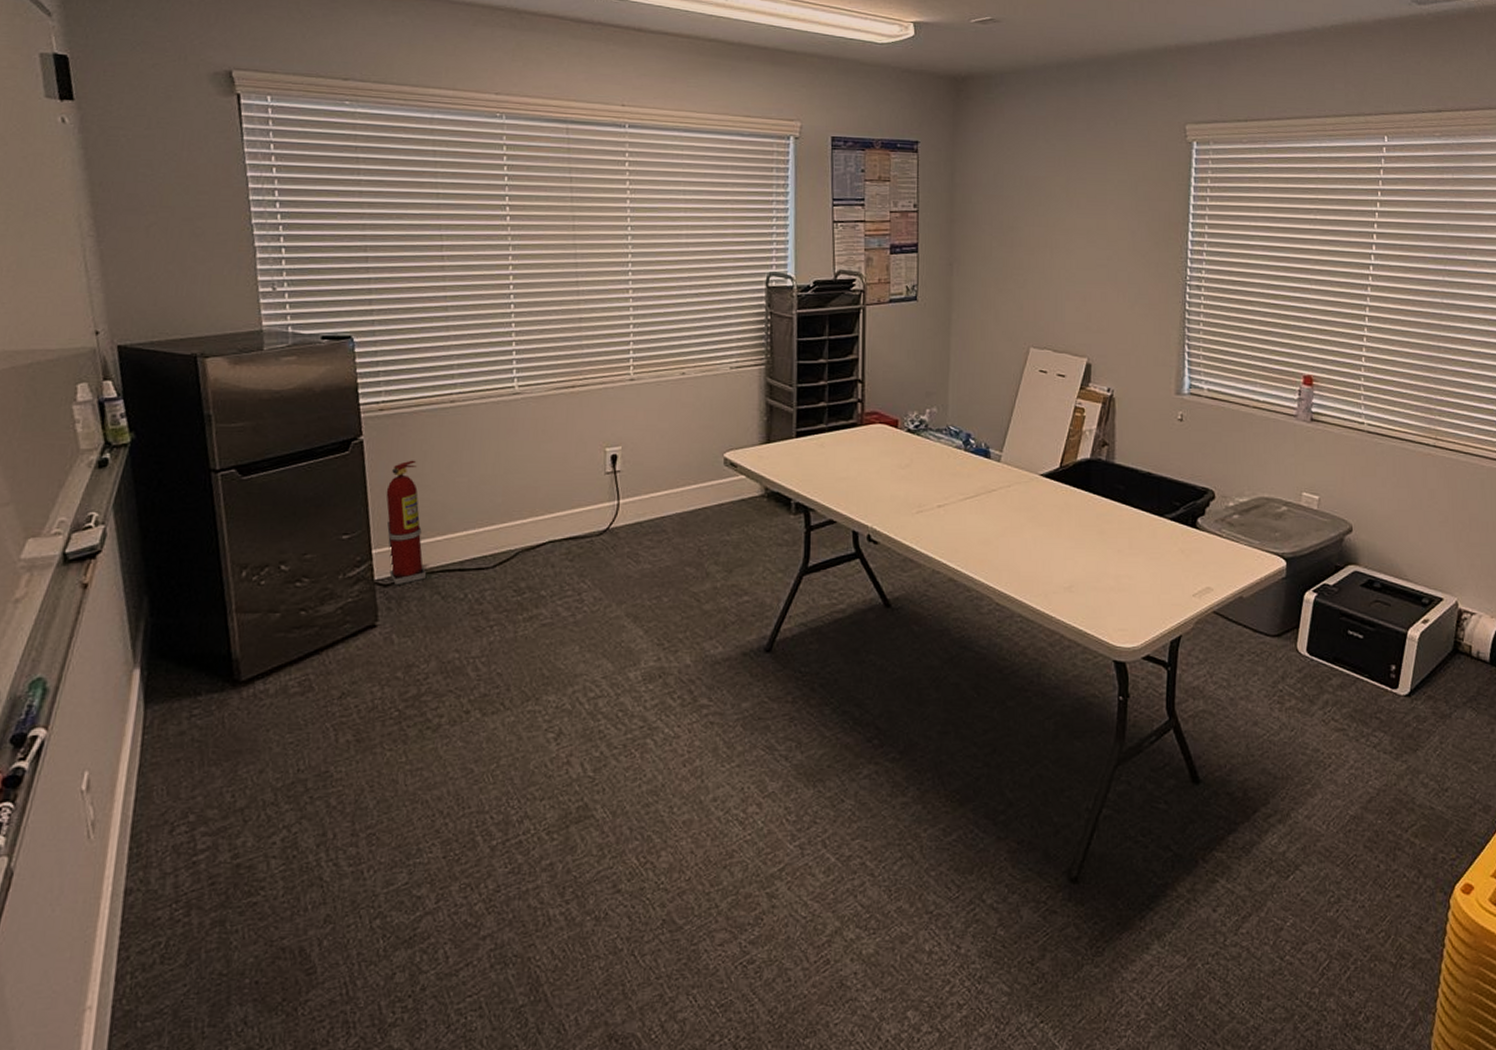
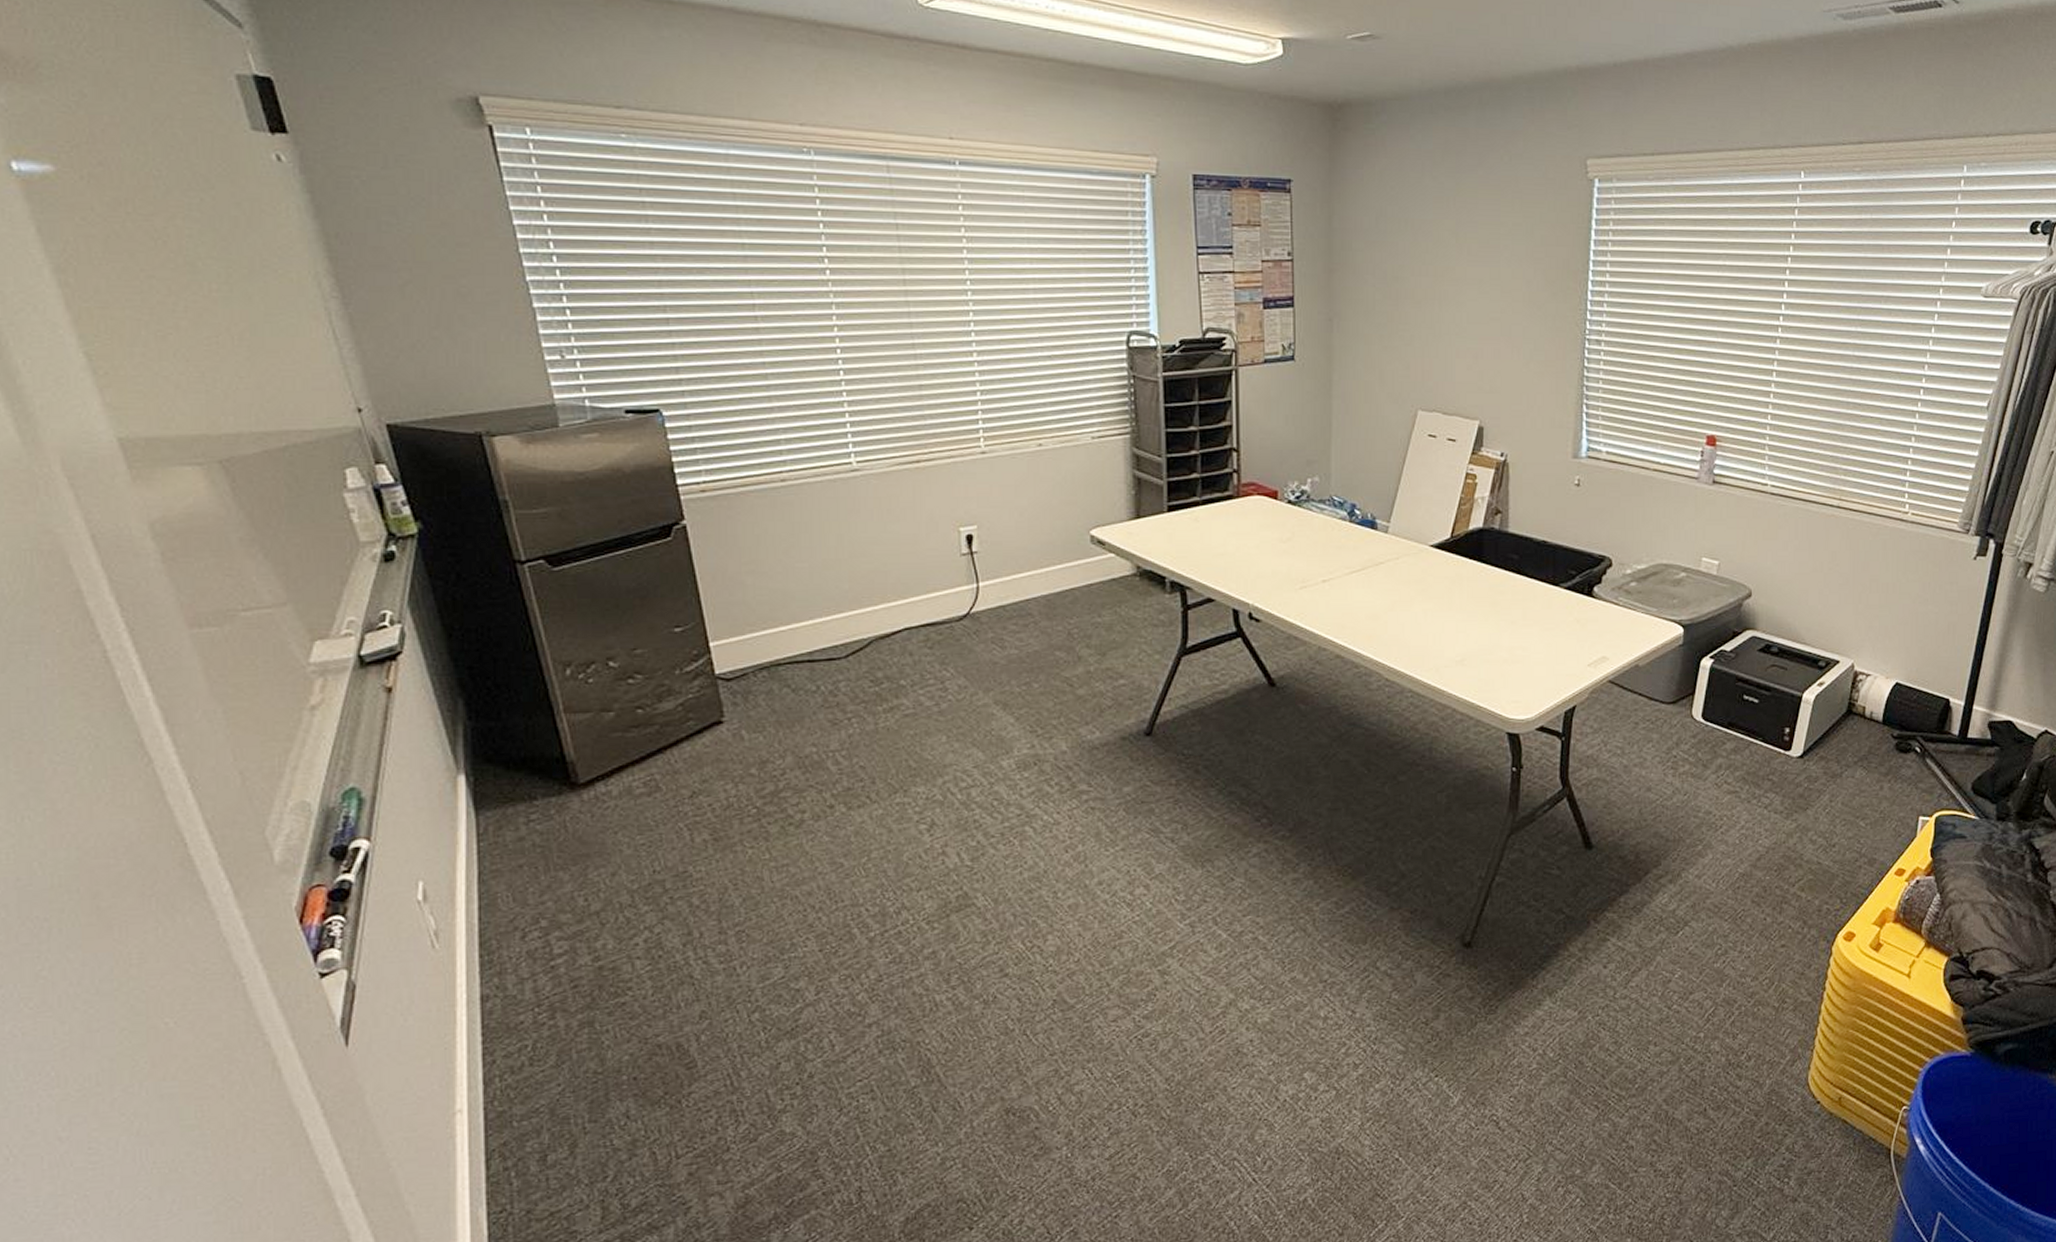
fire extinguisher: present [386,460,426,586] -> none [718,545,772,679]

